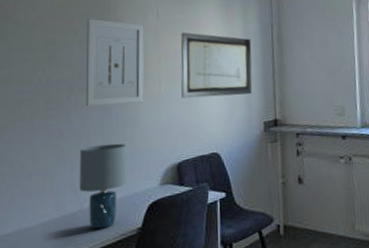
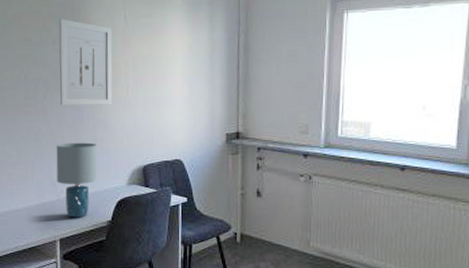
wall art: present [181,32,252,98] -> none [147,37,217,106]

